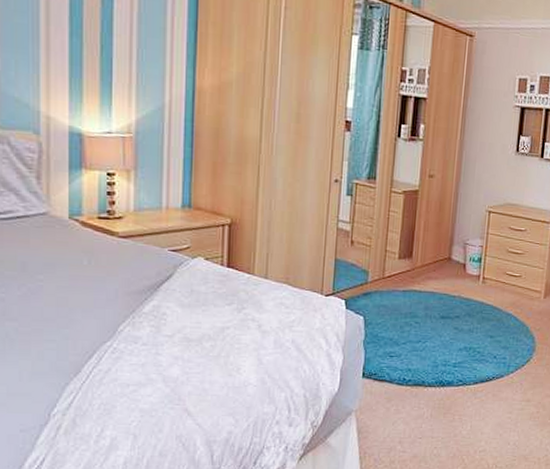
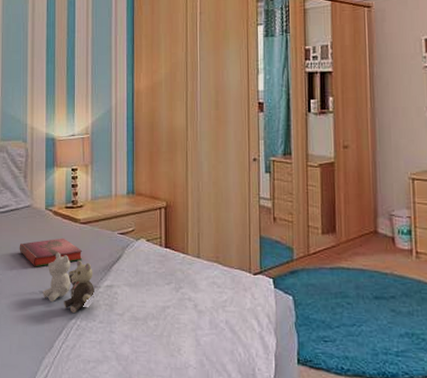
hardback book: none [30,252,122,285] -> present [19,238,83,267]
teddy bear: none [66,269,137,335] -> present [43,252,94,313]

